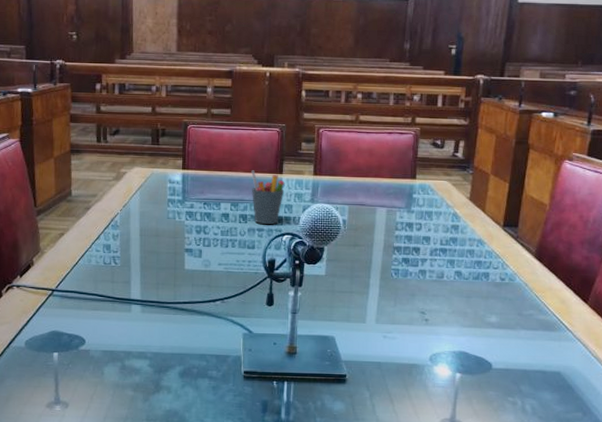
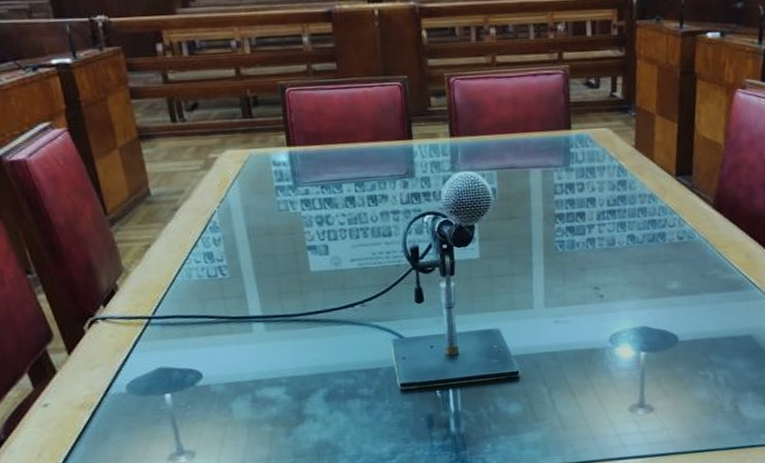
pen holder: present [251,170,285,224] -> none [374,138,418,205]

